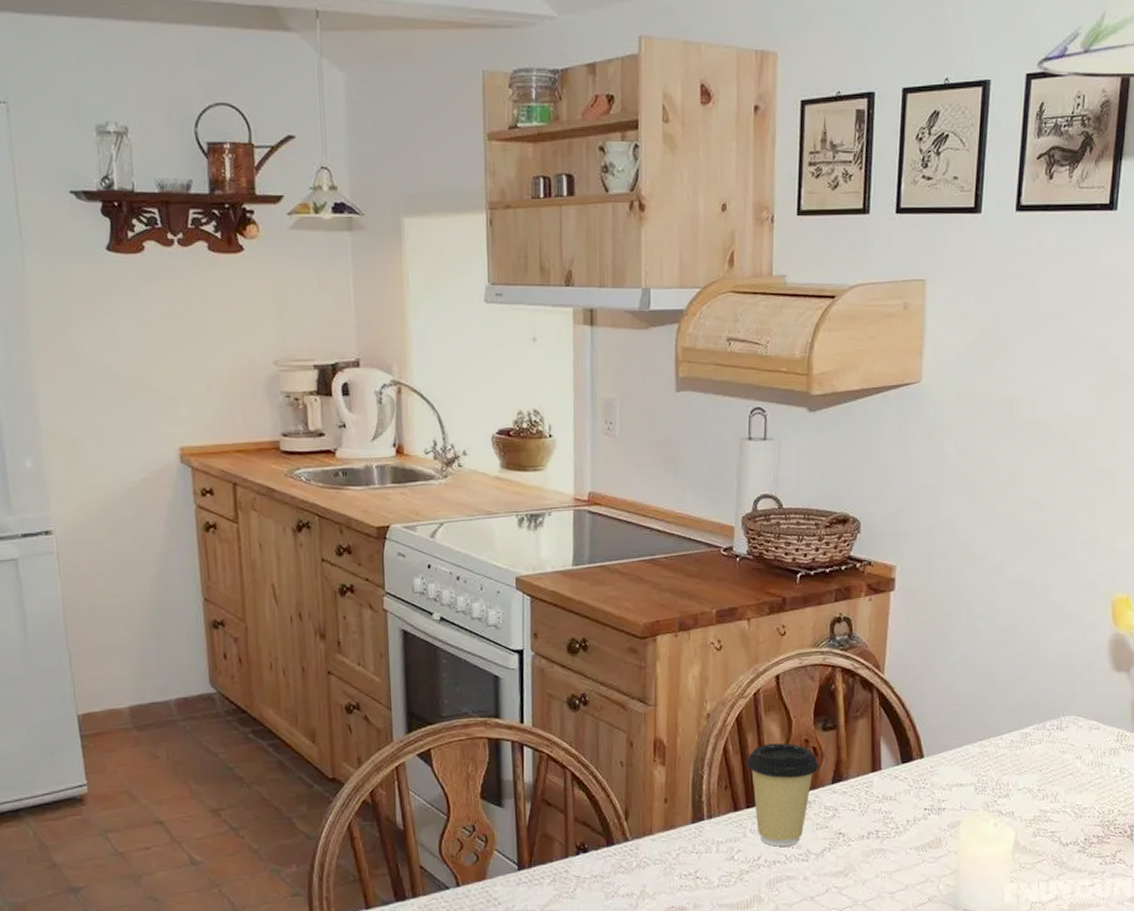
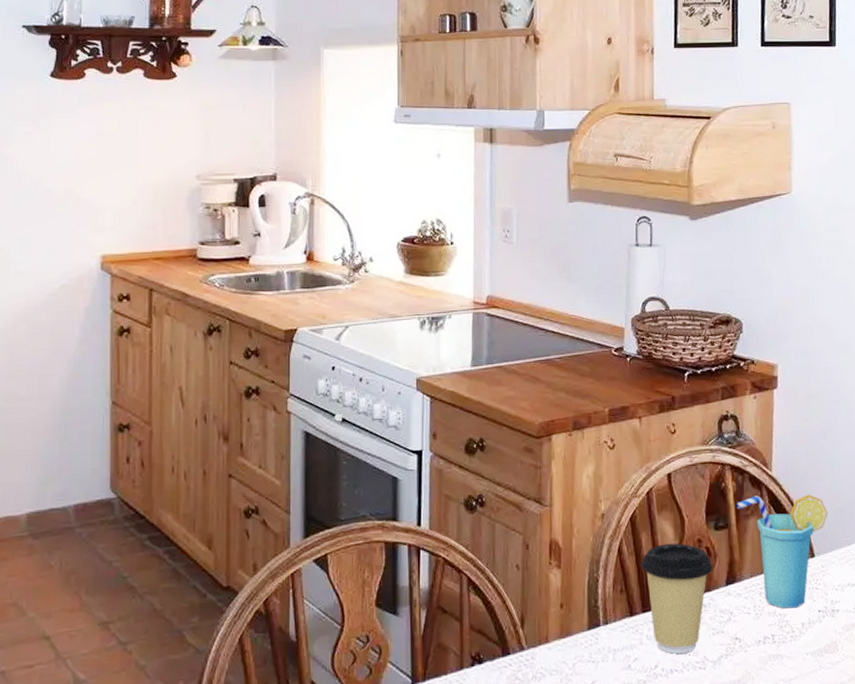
cup: none [845,697,940,807] -> present [735,494,828,609]

